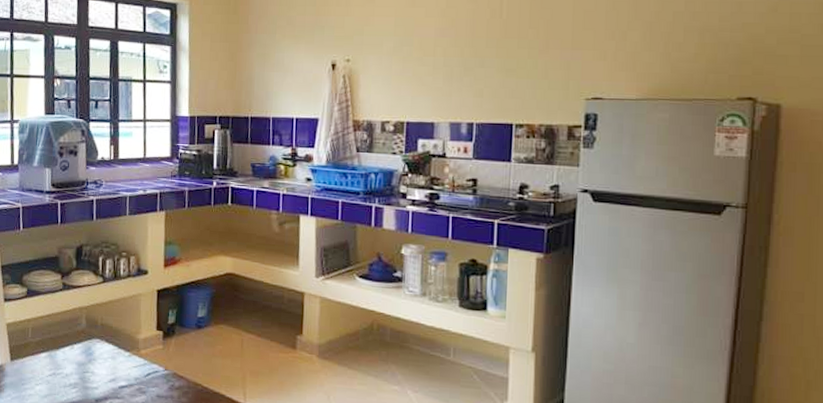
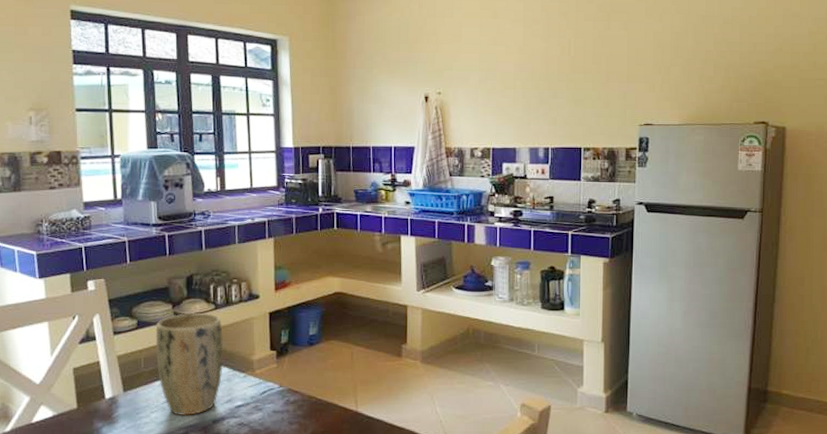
plant pot: none [43,284,110,392] -> present [155,312,223,415]

